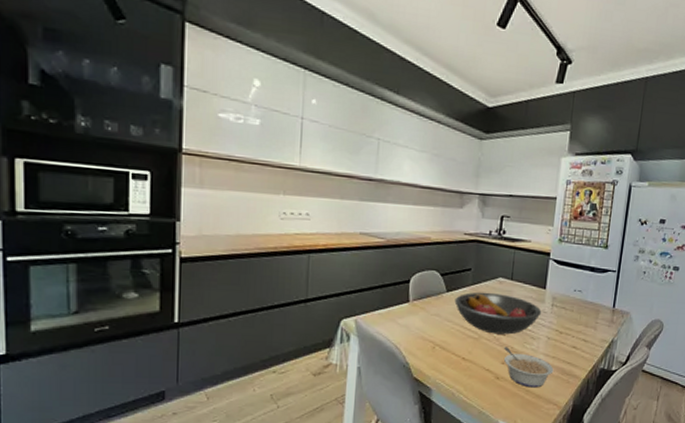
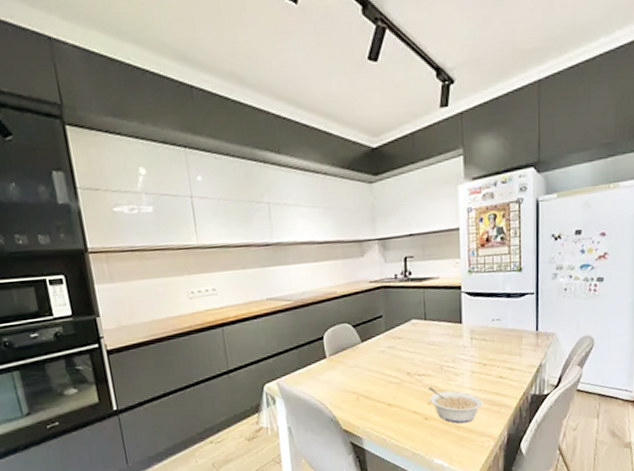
fruit bowl: present [454,292,542,335] -> none [371,335,461,377]

